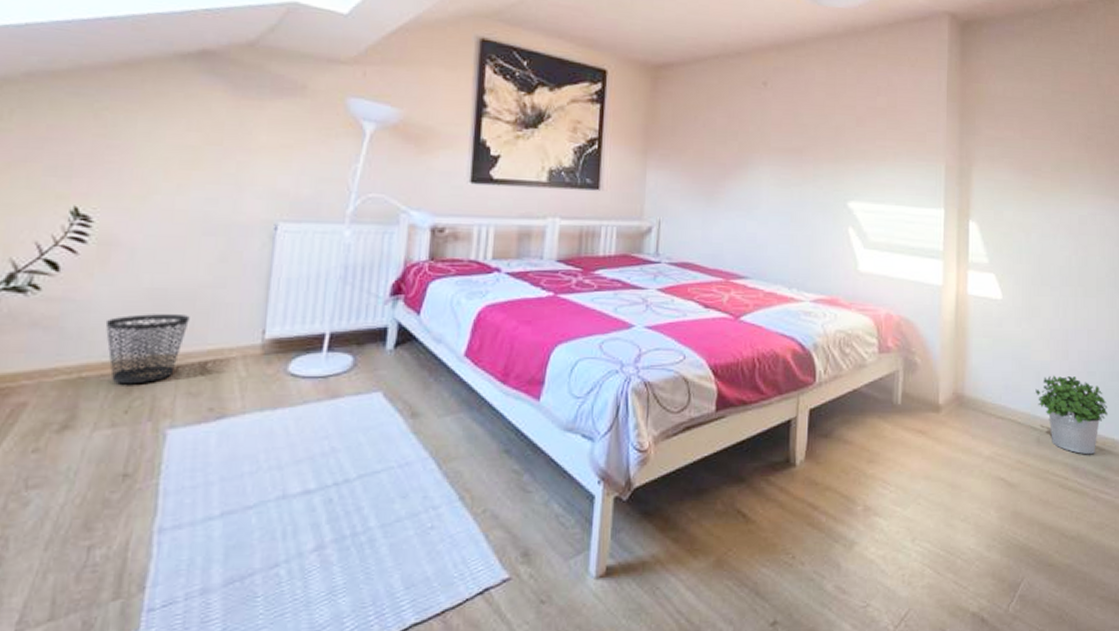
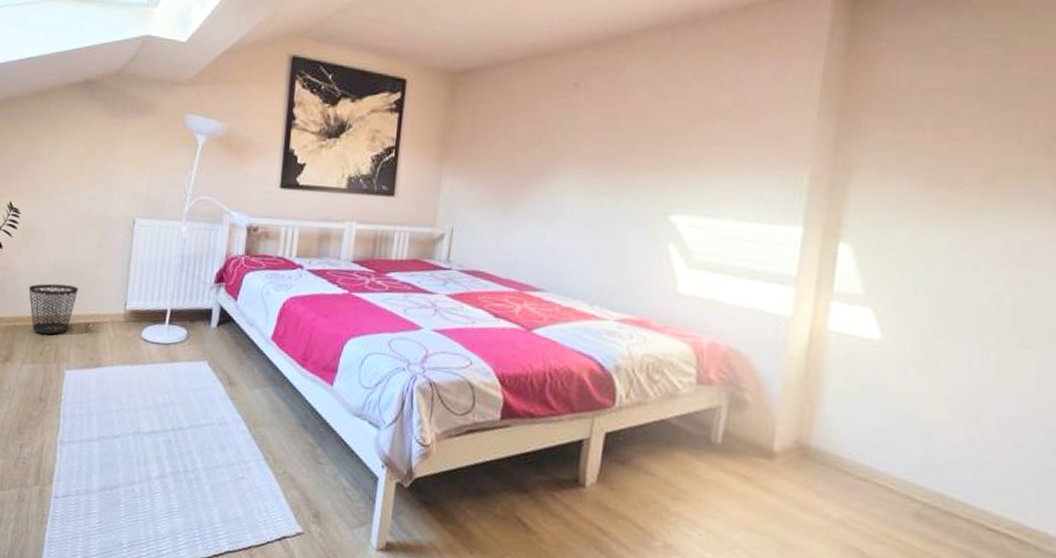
potted plant: present [1035,375,1108,455] -> none [920,440,1042,547]

